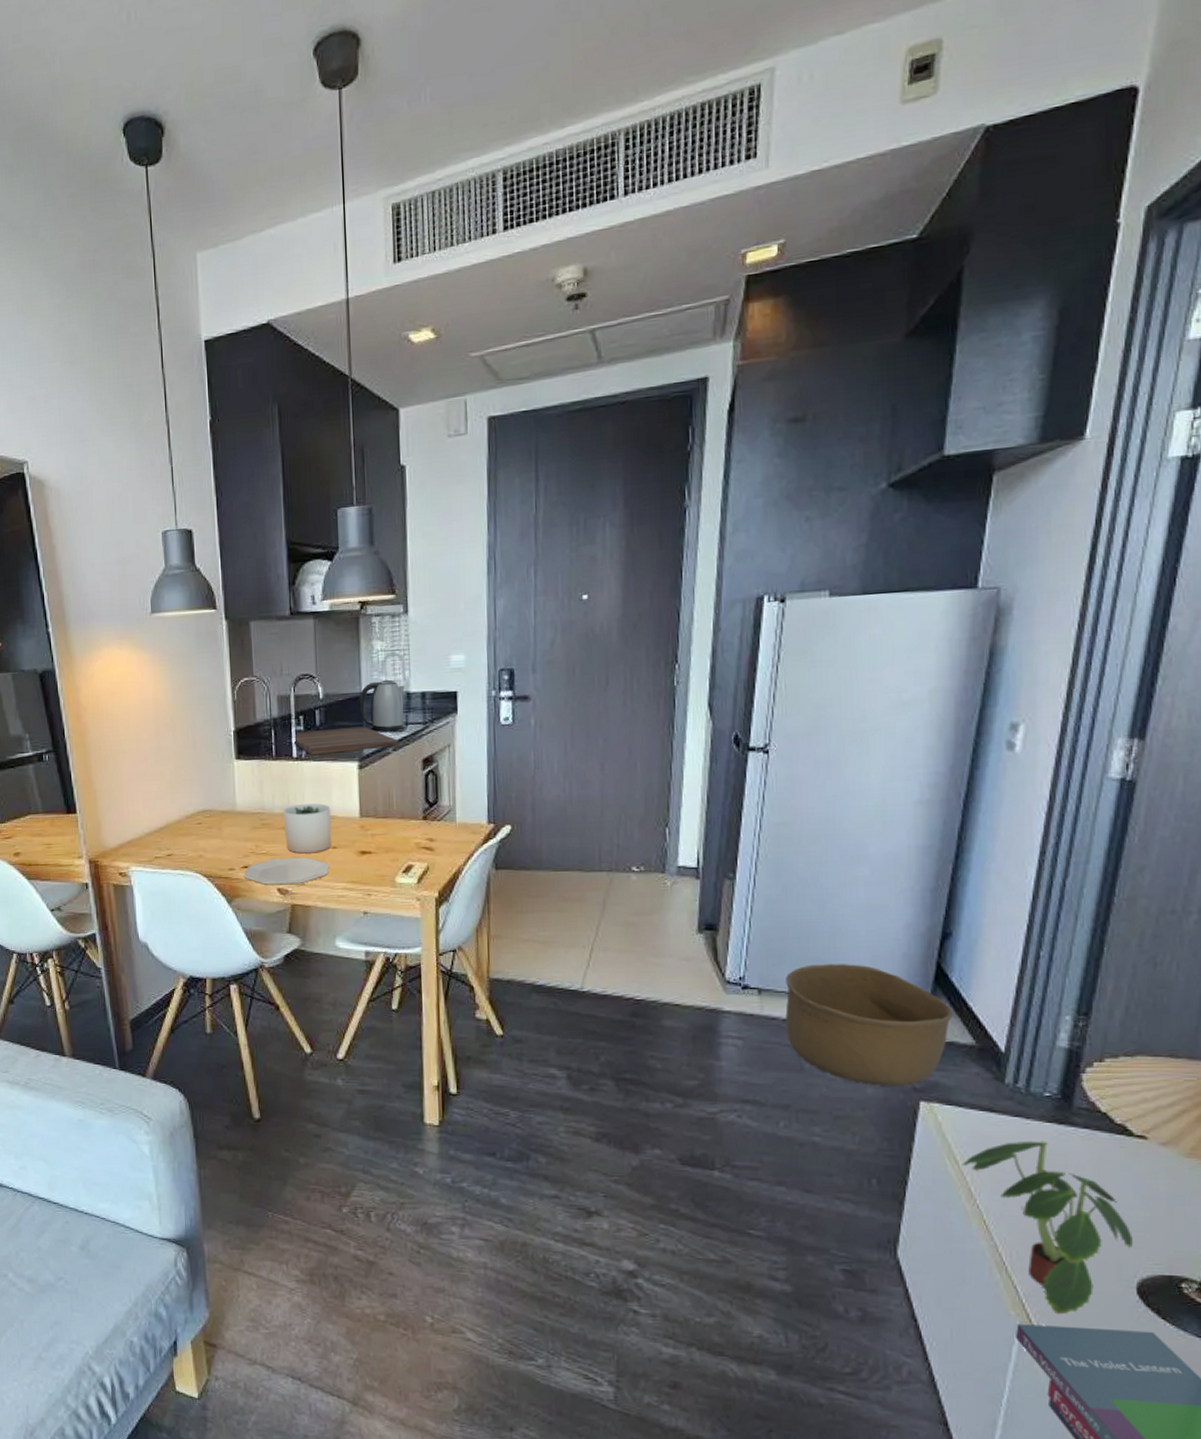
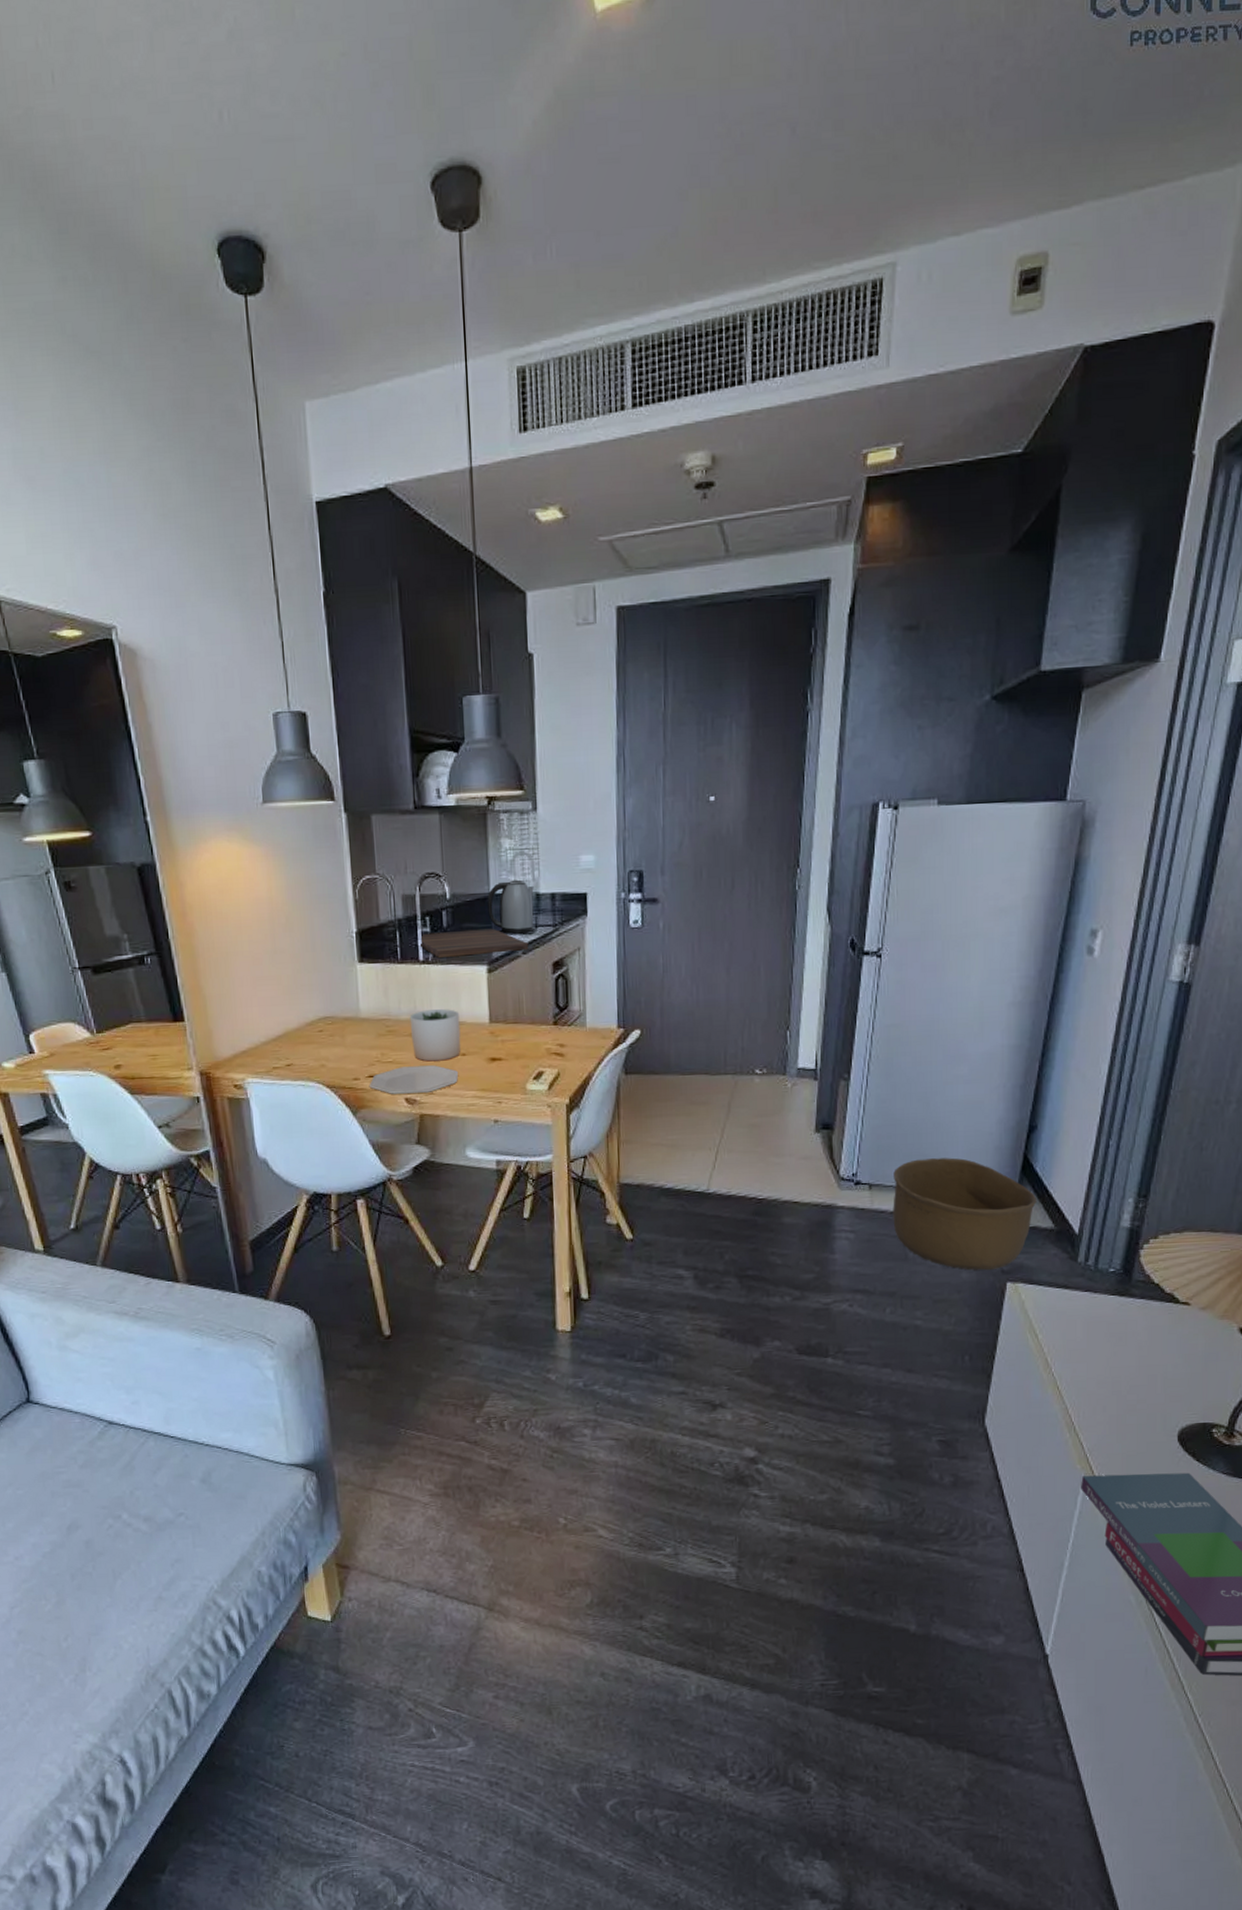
plant: present [961,1140,1133,1315] -> none [1040,1312,1176,1465]

